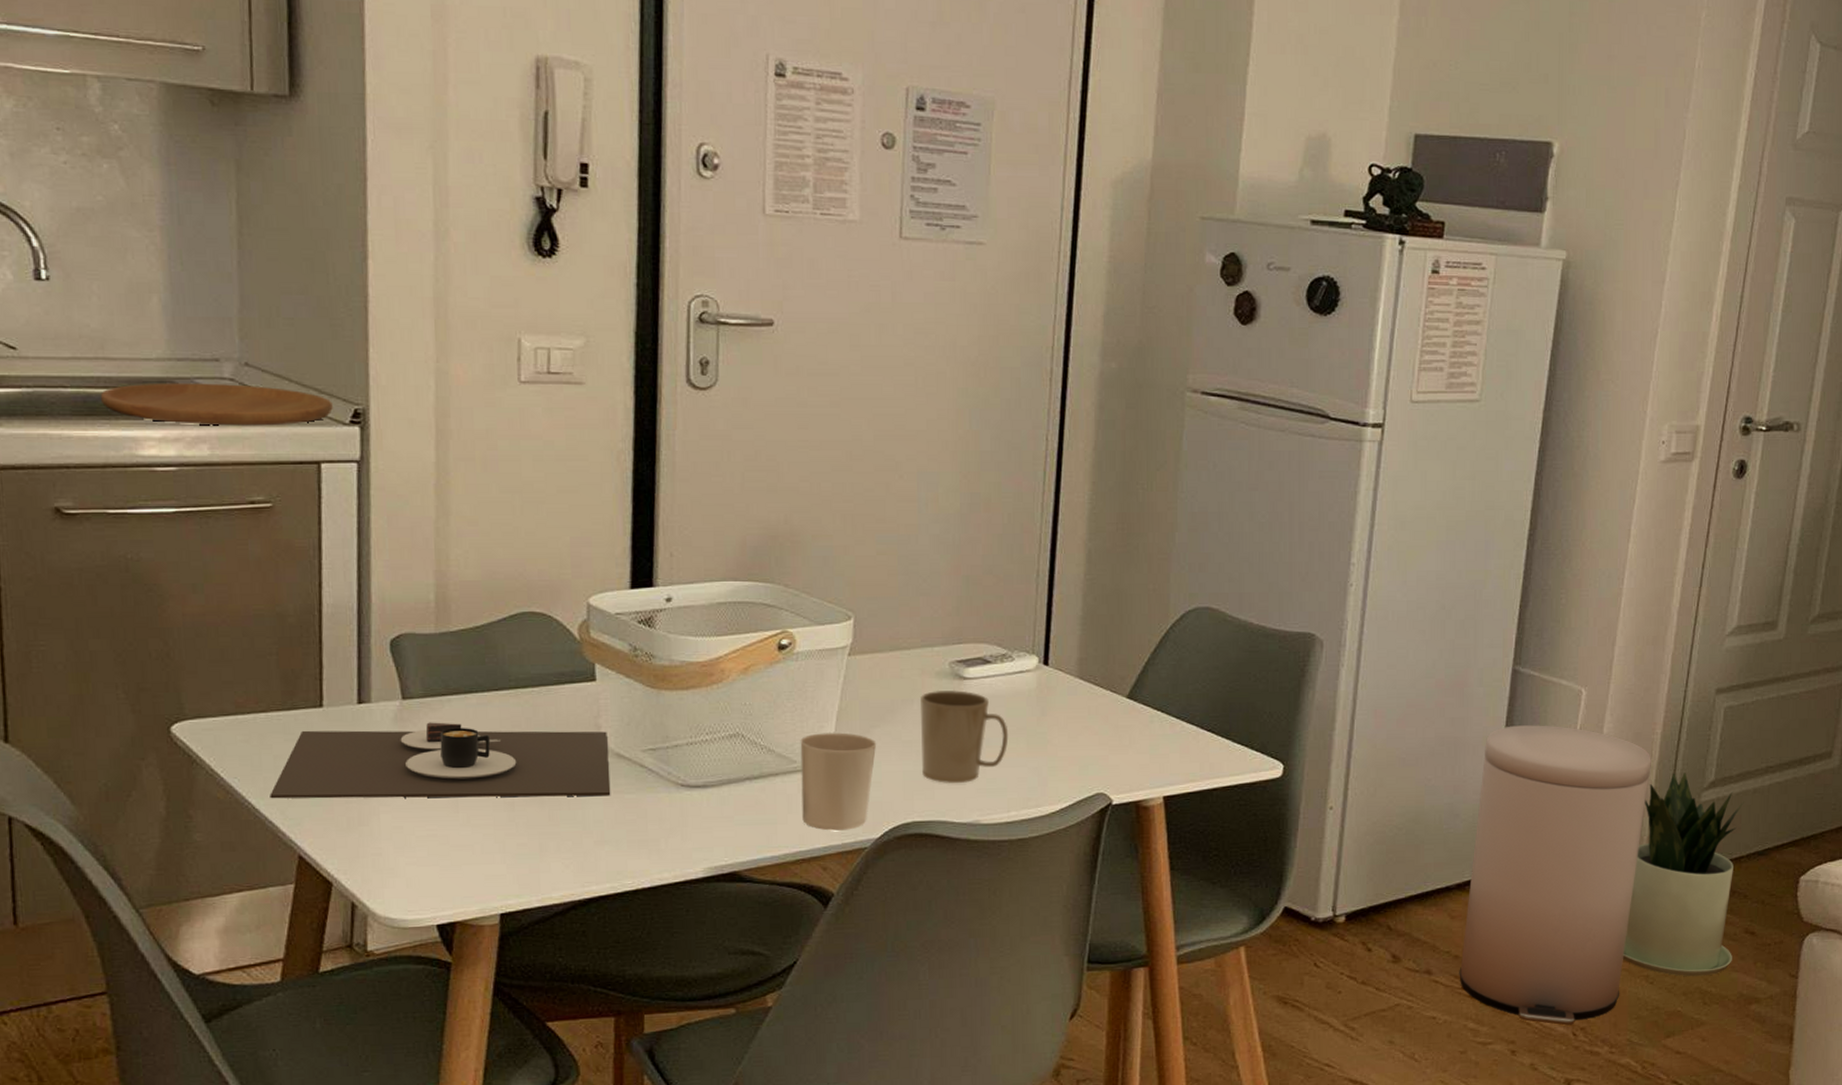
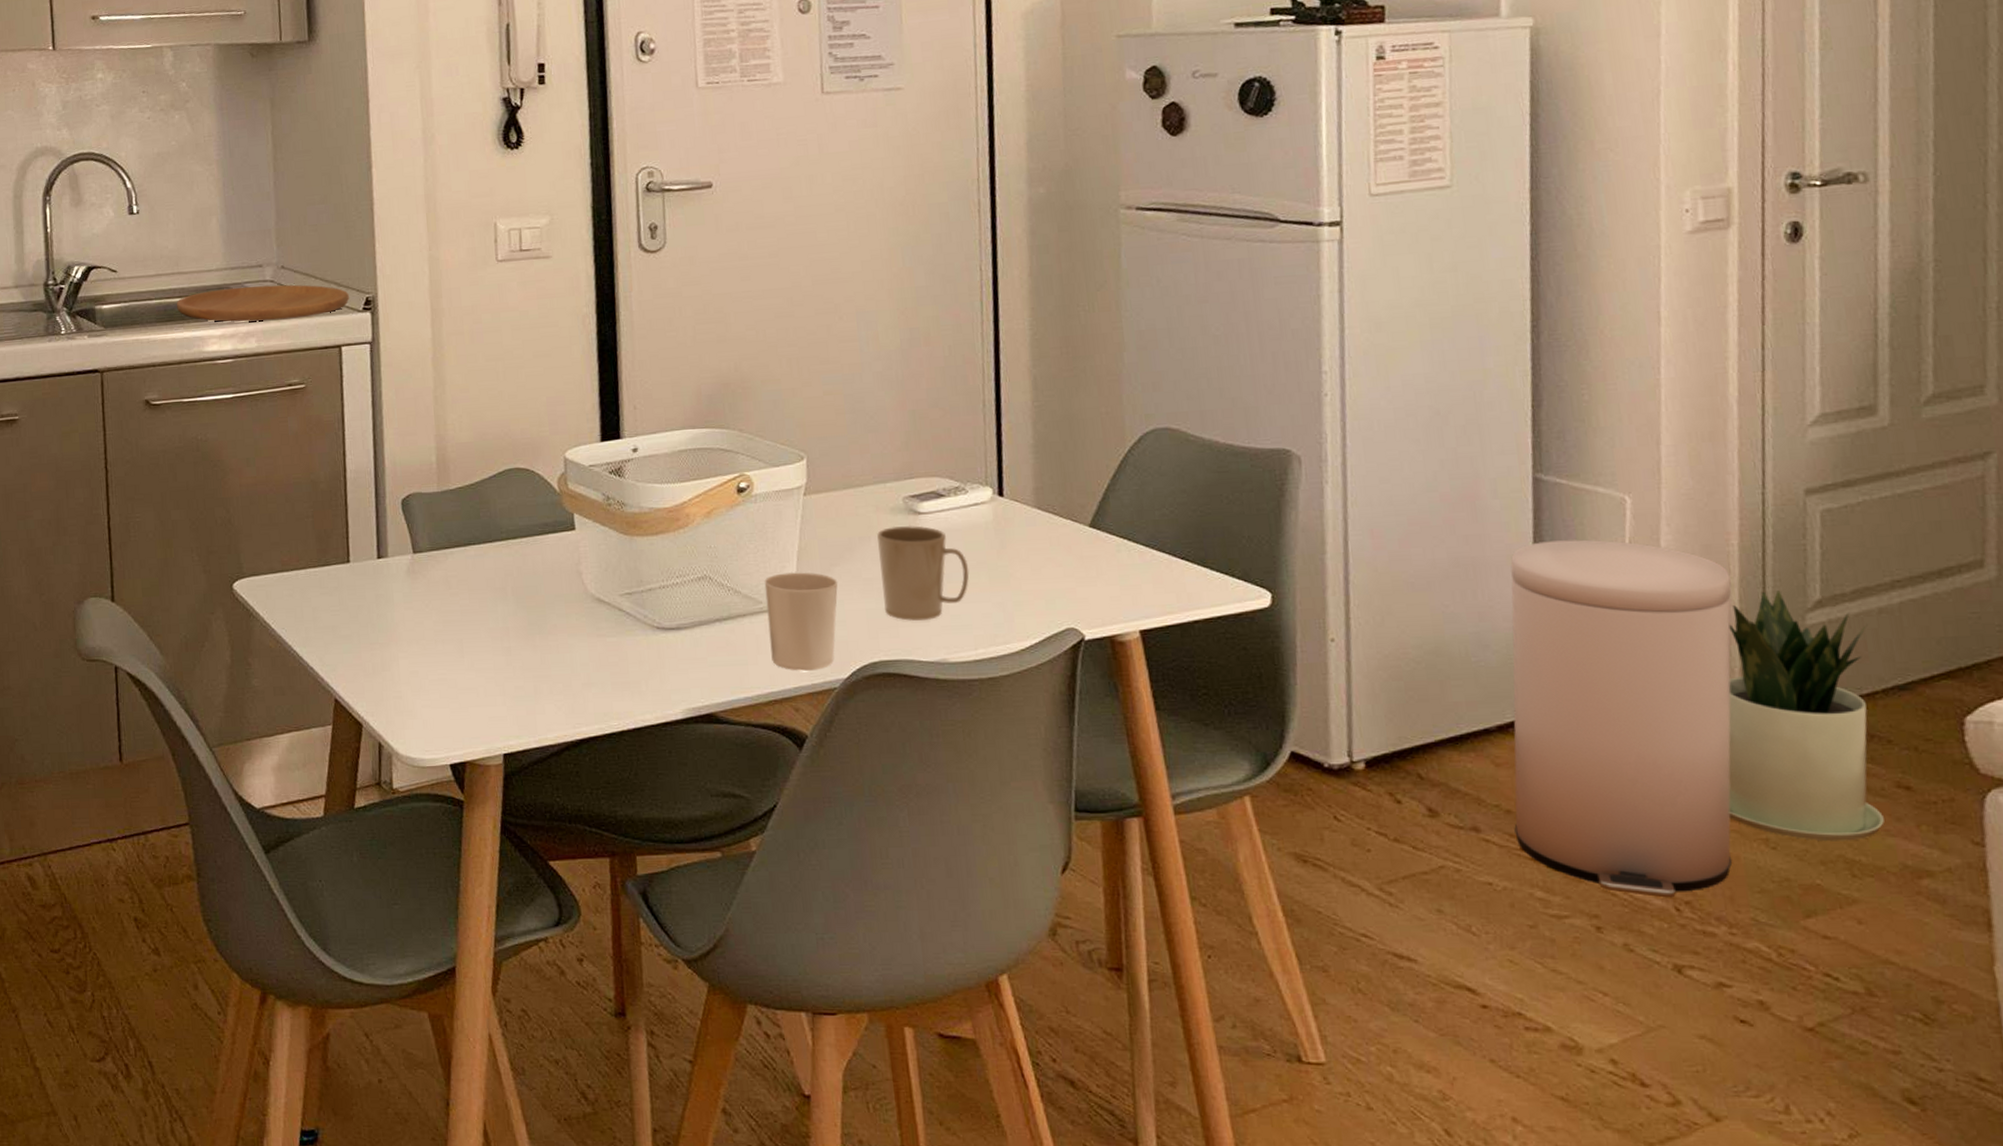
place setting: present [270,722,611,799] -> none [310,573,594,647]

